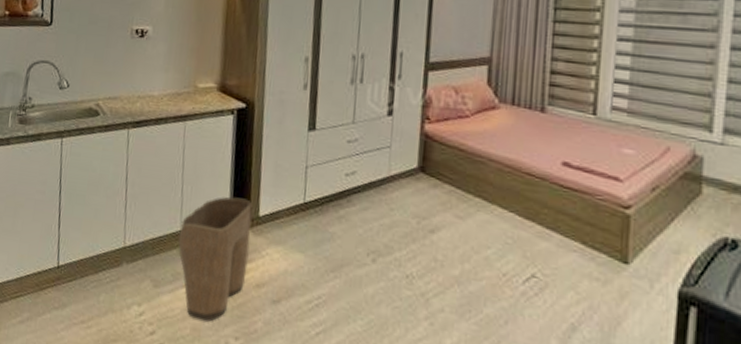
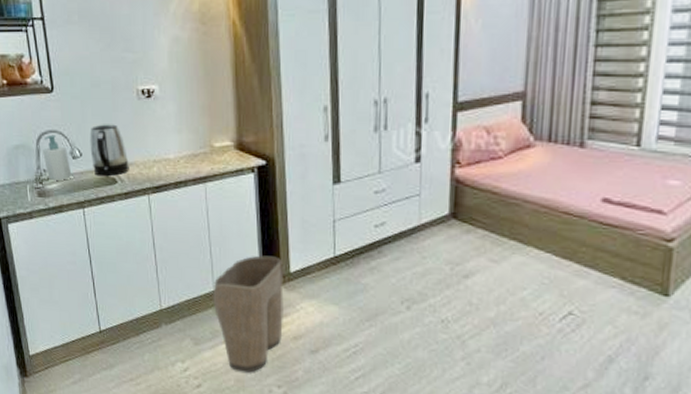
soap bottle: none [31,64,57,110] -> present [43,134,72,182]
kettle: none [77,58,114,108] -> present [89,124,129,177]

